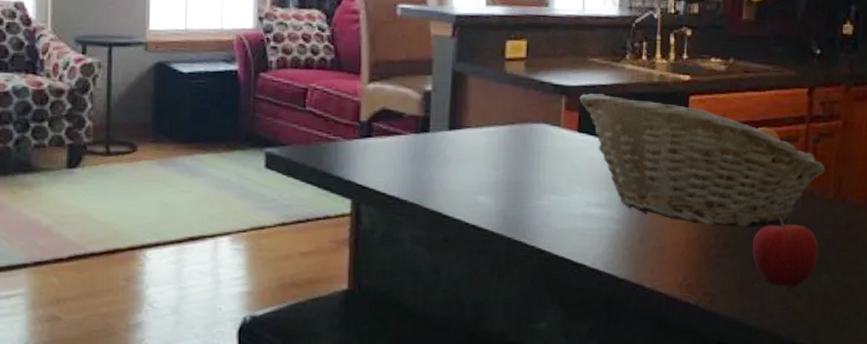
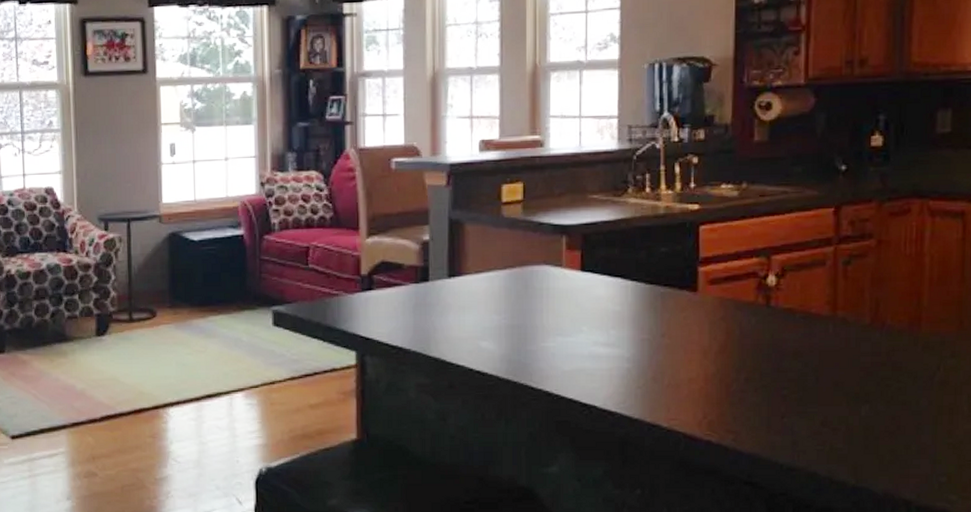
fruit basket: present [579,93,826,228] -> none [581,230,859,360]
fruit: present [752,217,819,287] -> none [778,347,856,421]

